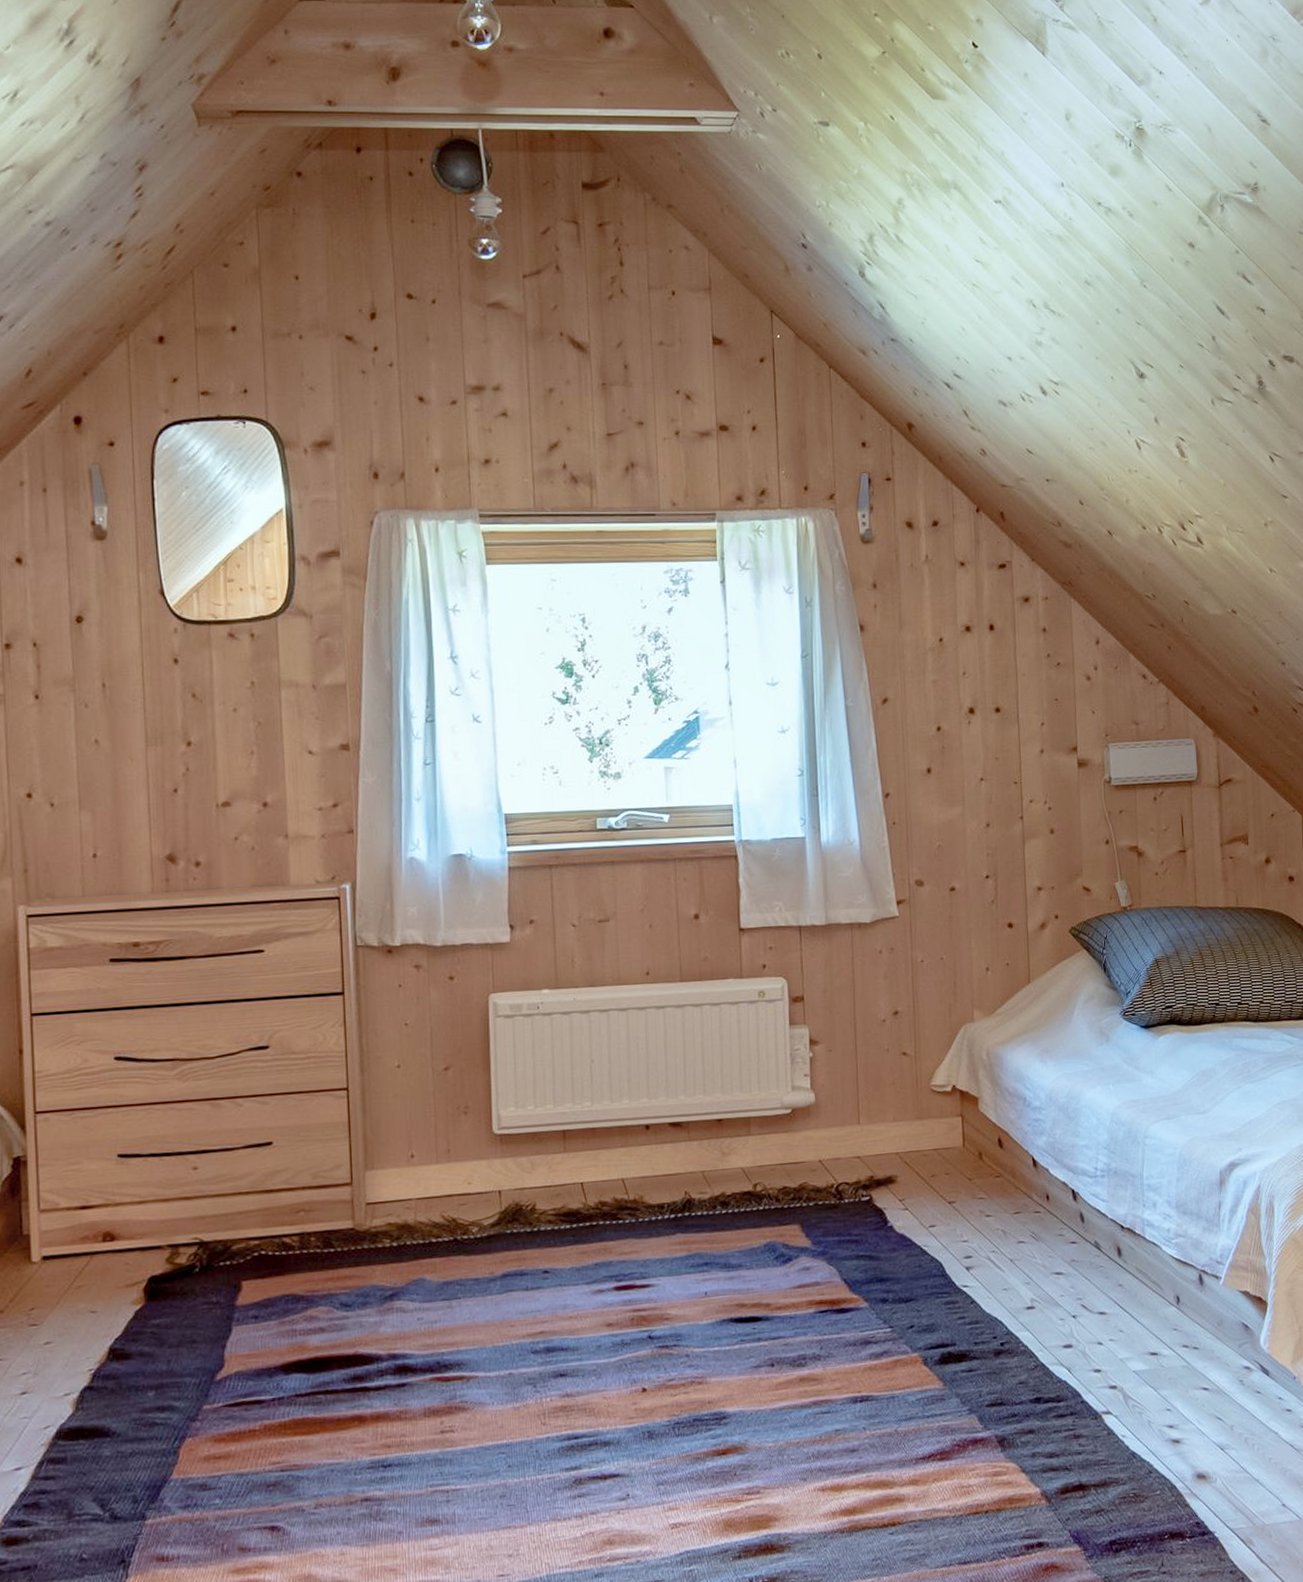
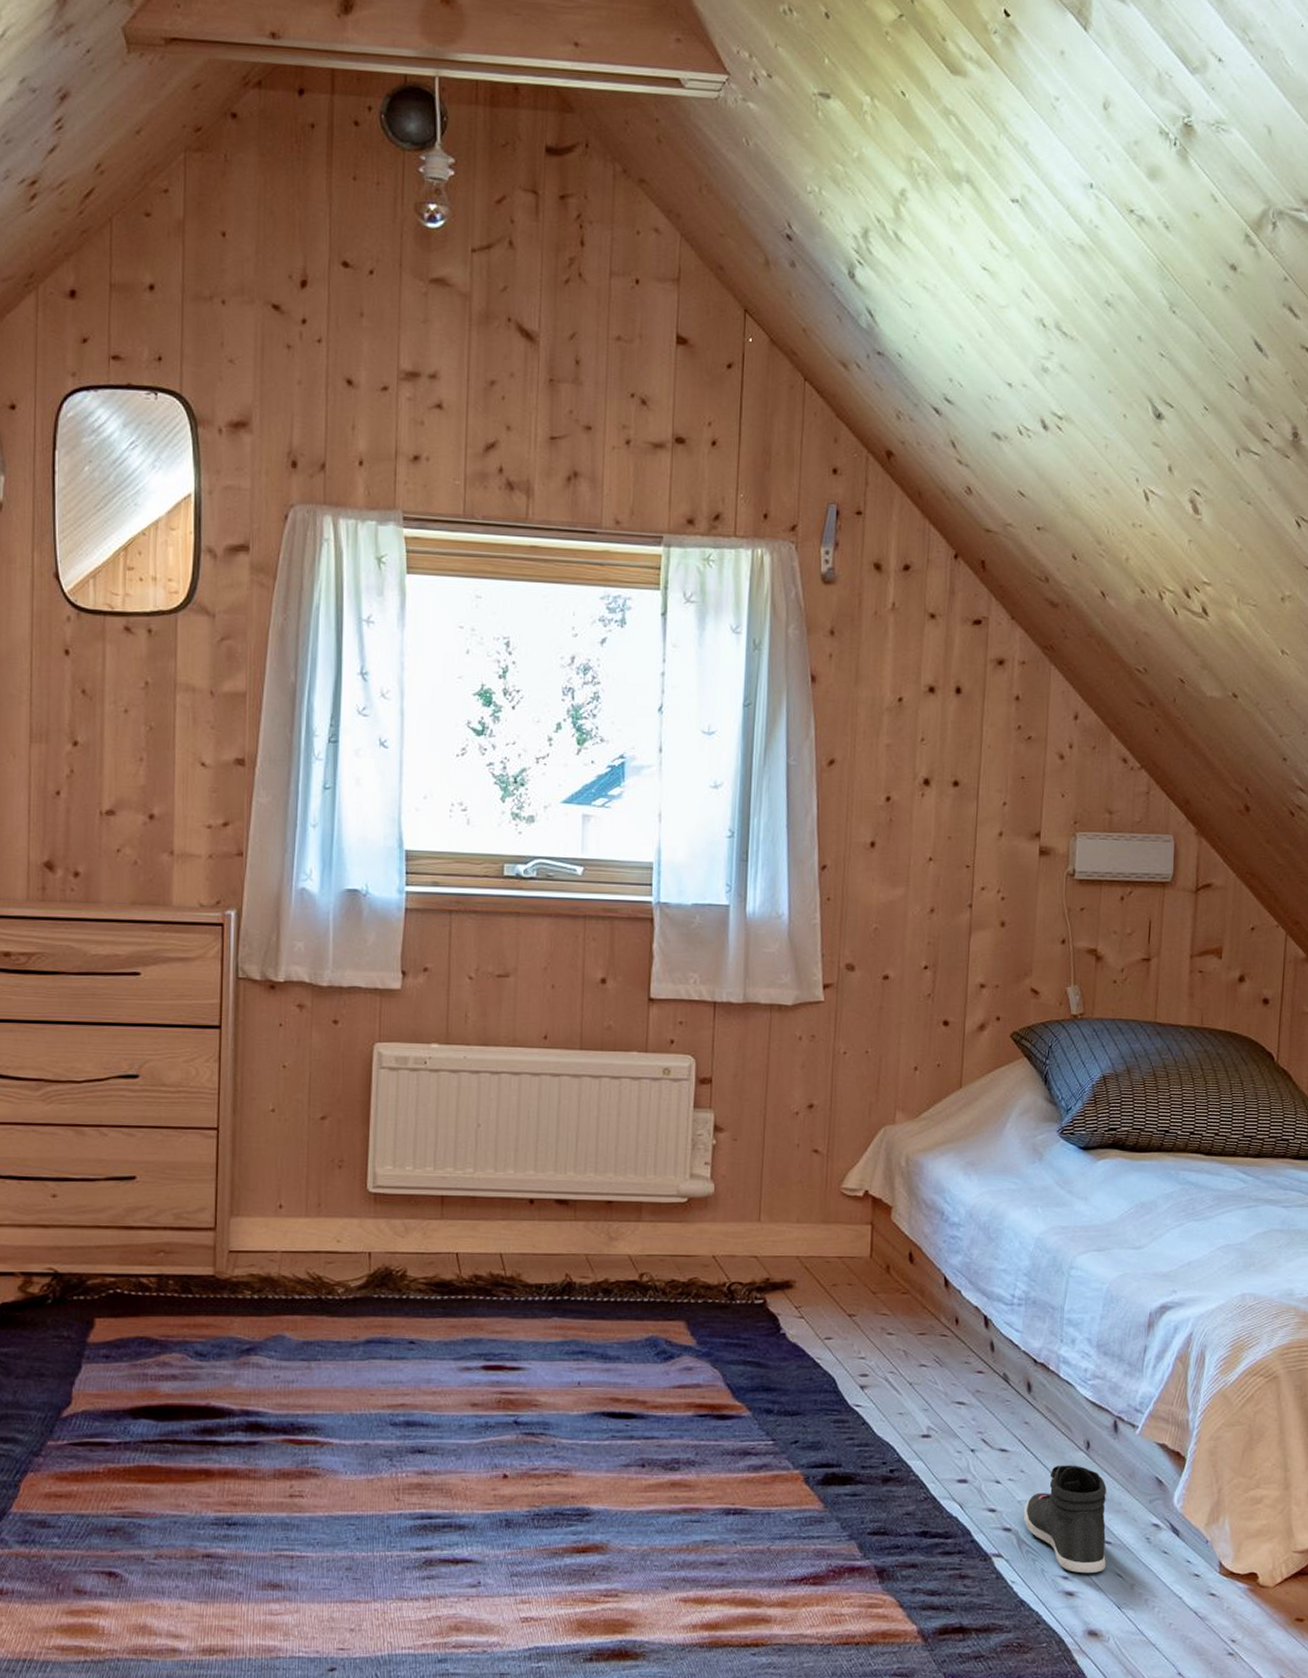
sneaker: none [1127,1319,1206,1421] -> present [1024,1465,1107,1574]

